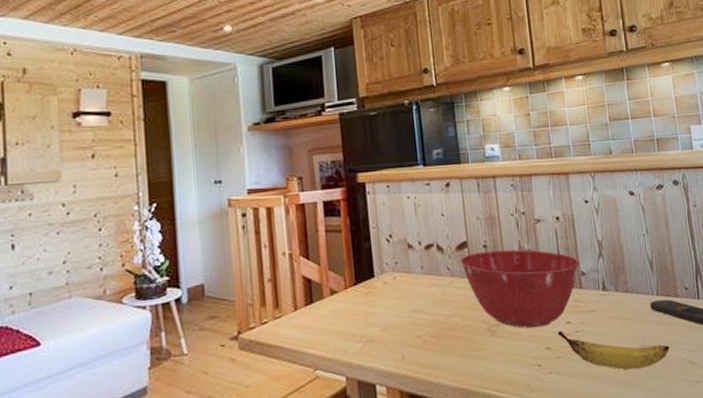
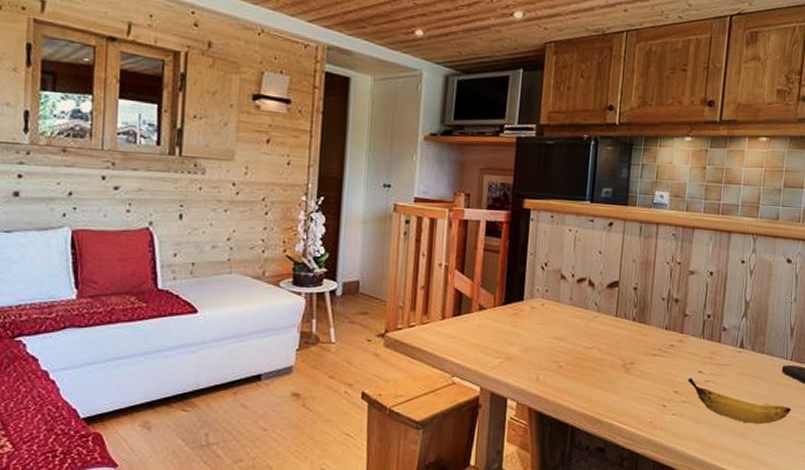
mixing bowl: present [460,249,580,328] -> none [608,293,723,372]

